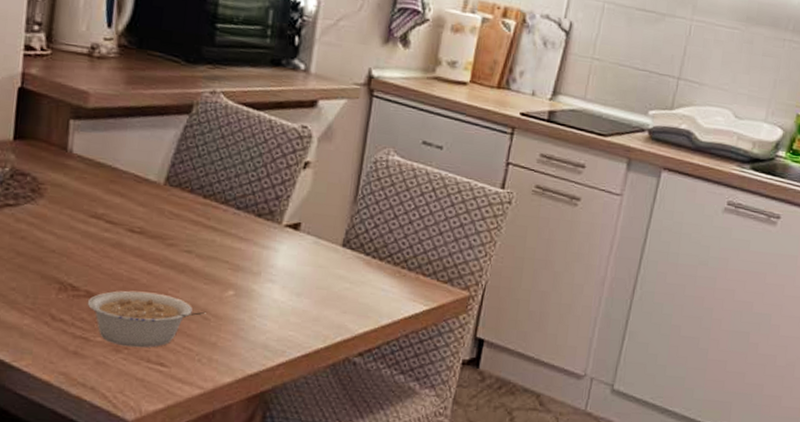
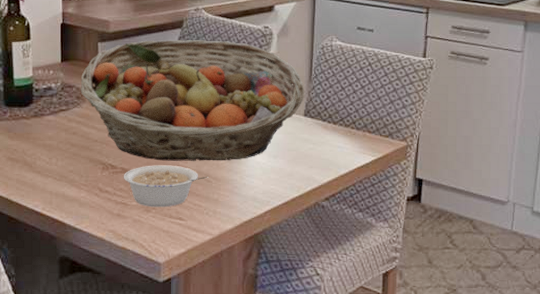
fruit basket: none [37,124,346,295] -> present [80,40,304,161]

